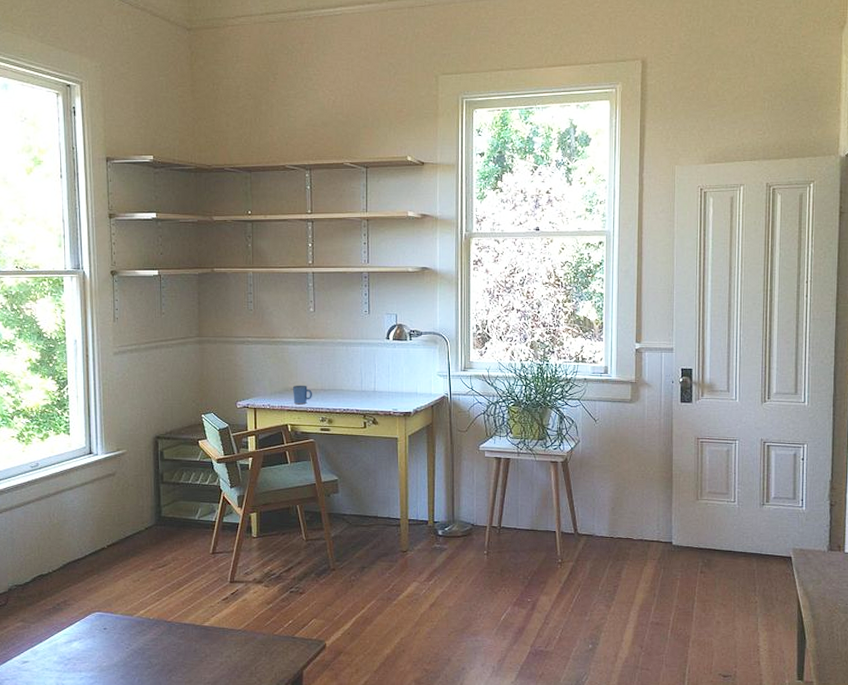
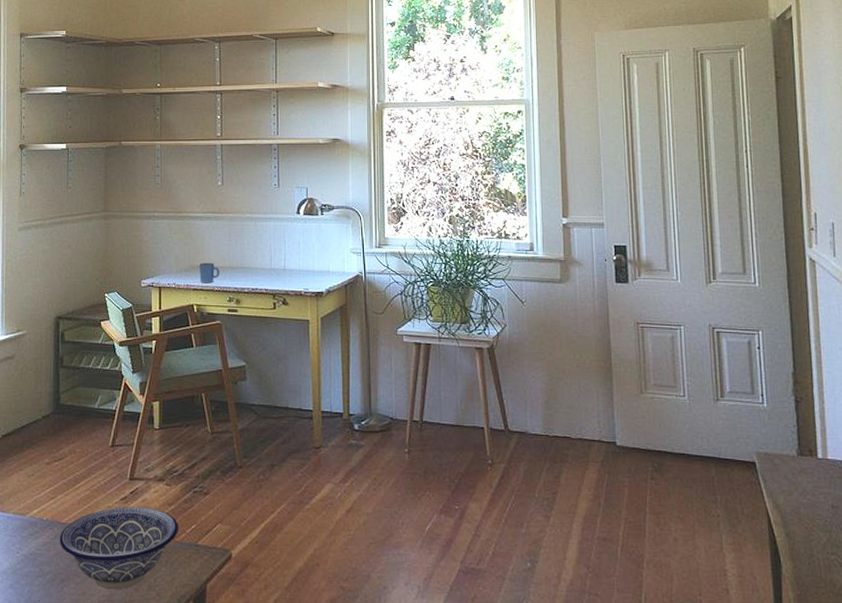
decorative bowl: none [166,606,278,677] -> present [59,507,179,590]

